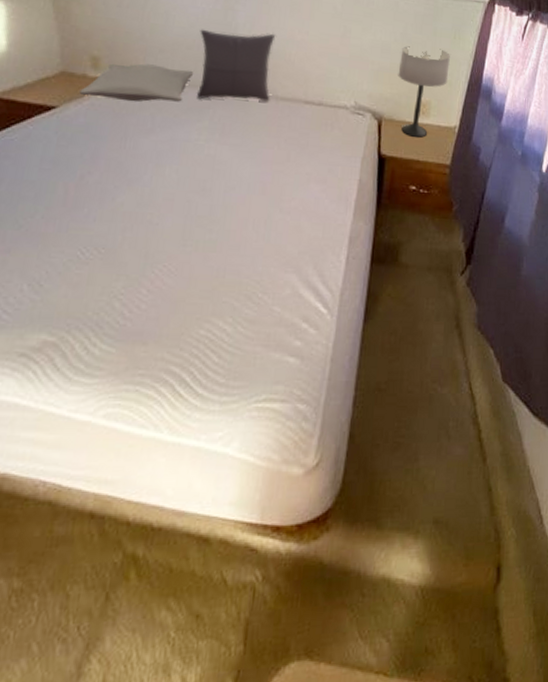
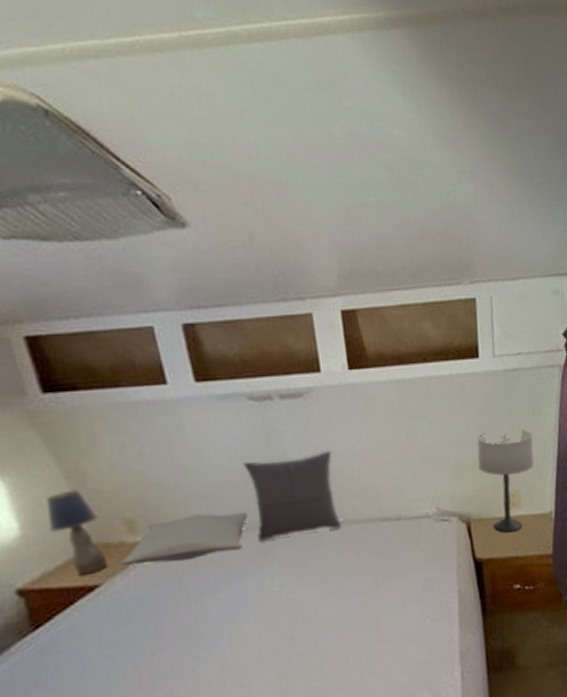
table lamp: none [29,22,72,96] -> present [45,489,109,575]

